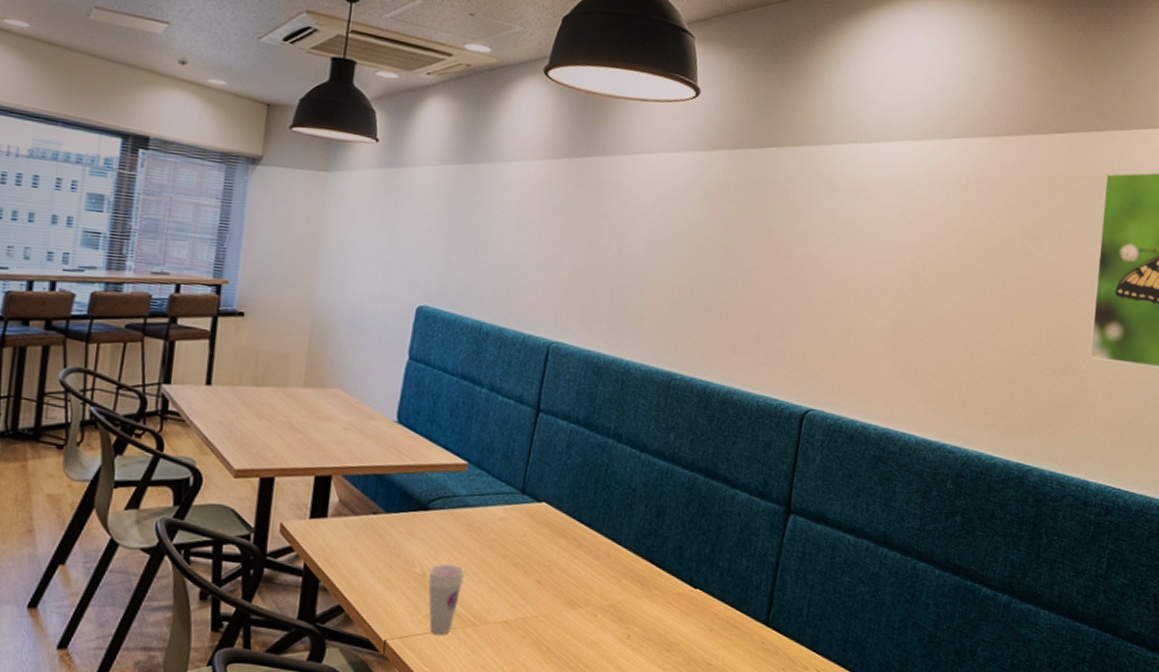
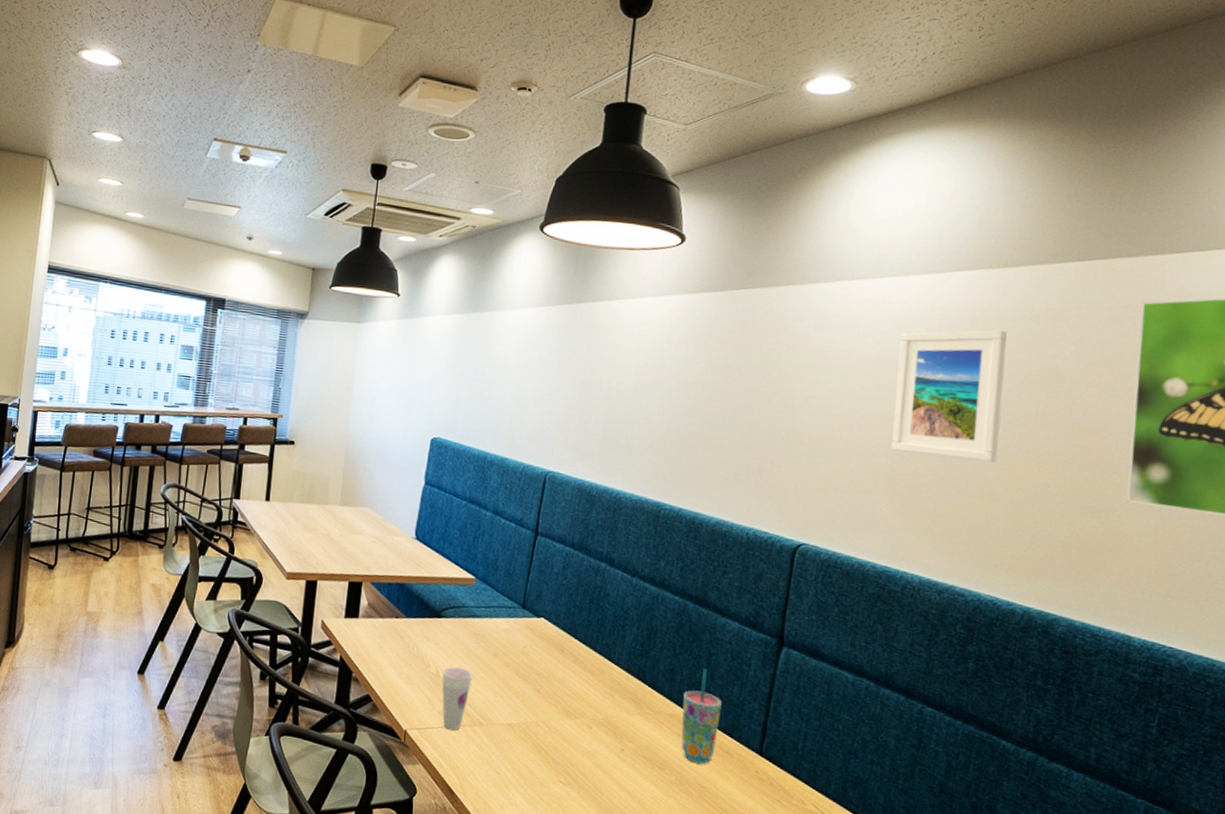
cup: none [689,543,731,641] -> present [681,669,722,764]
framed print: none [893,196,996,325] -> present [891,329,1007,463]

